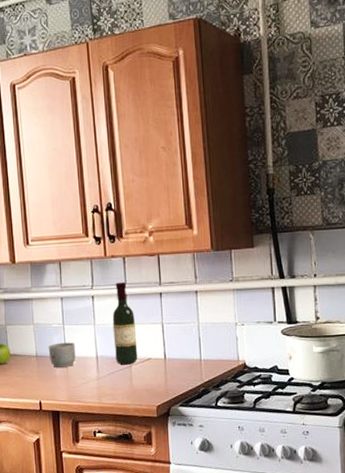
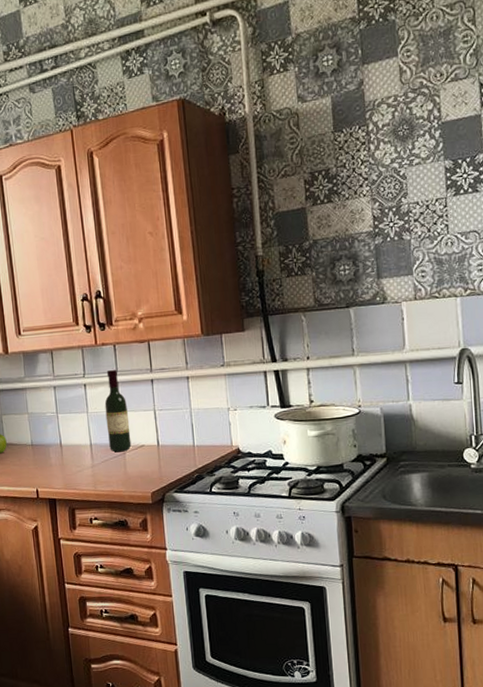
mug: present [48,342,76,368] -> none [43,430,70,456]

